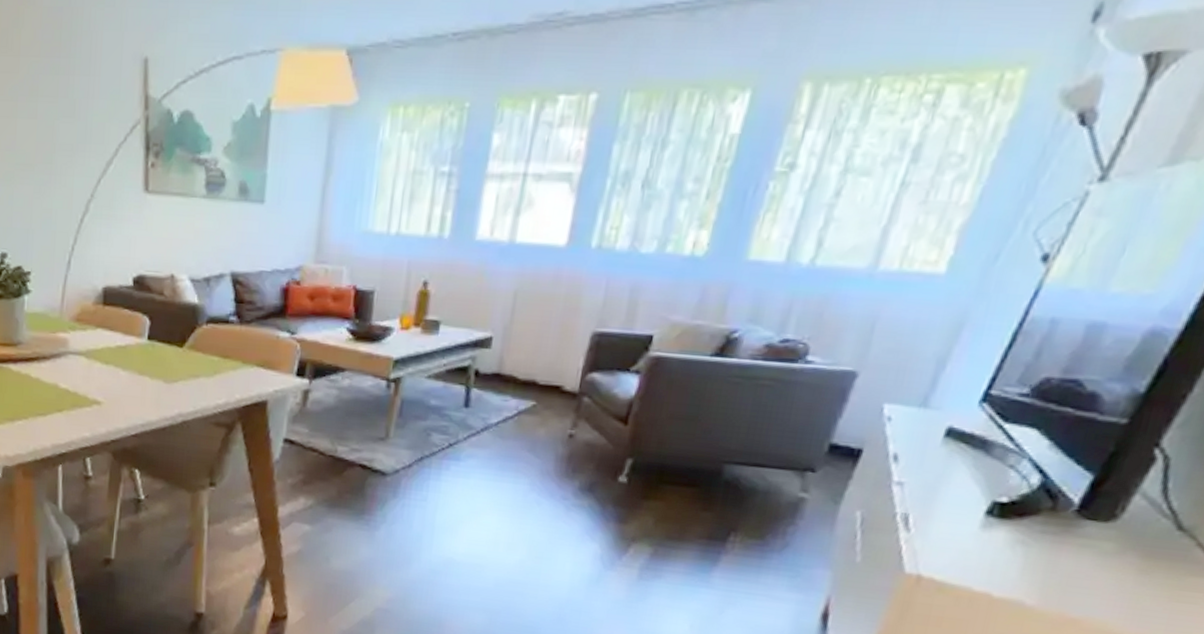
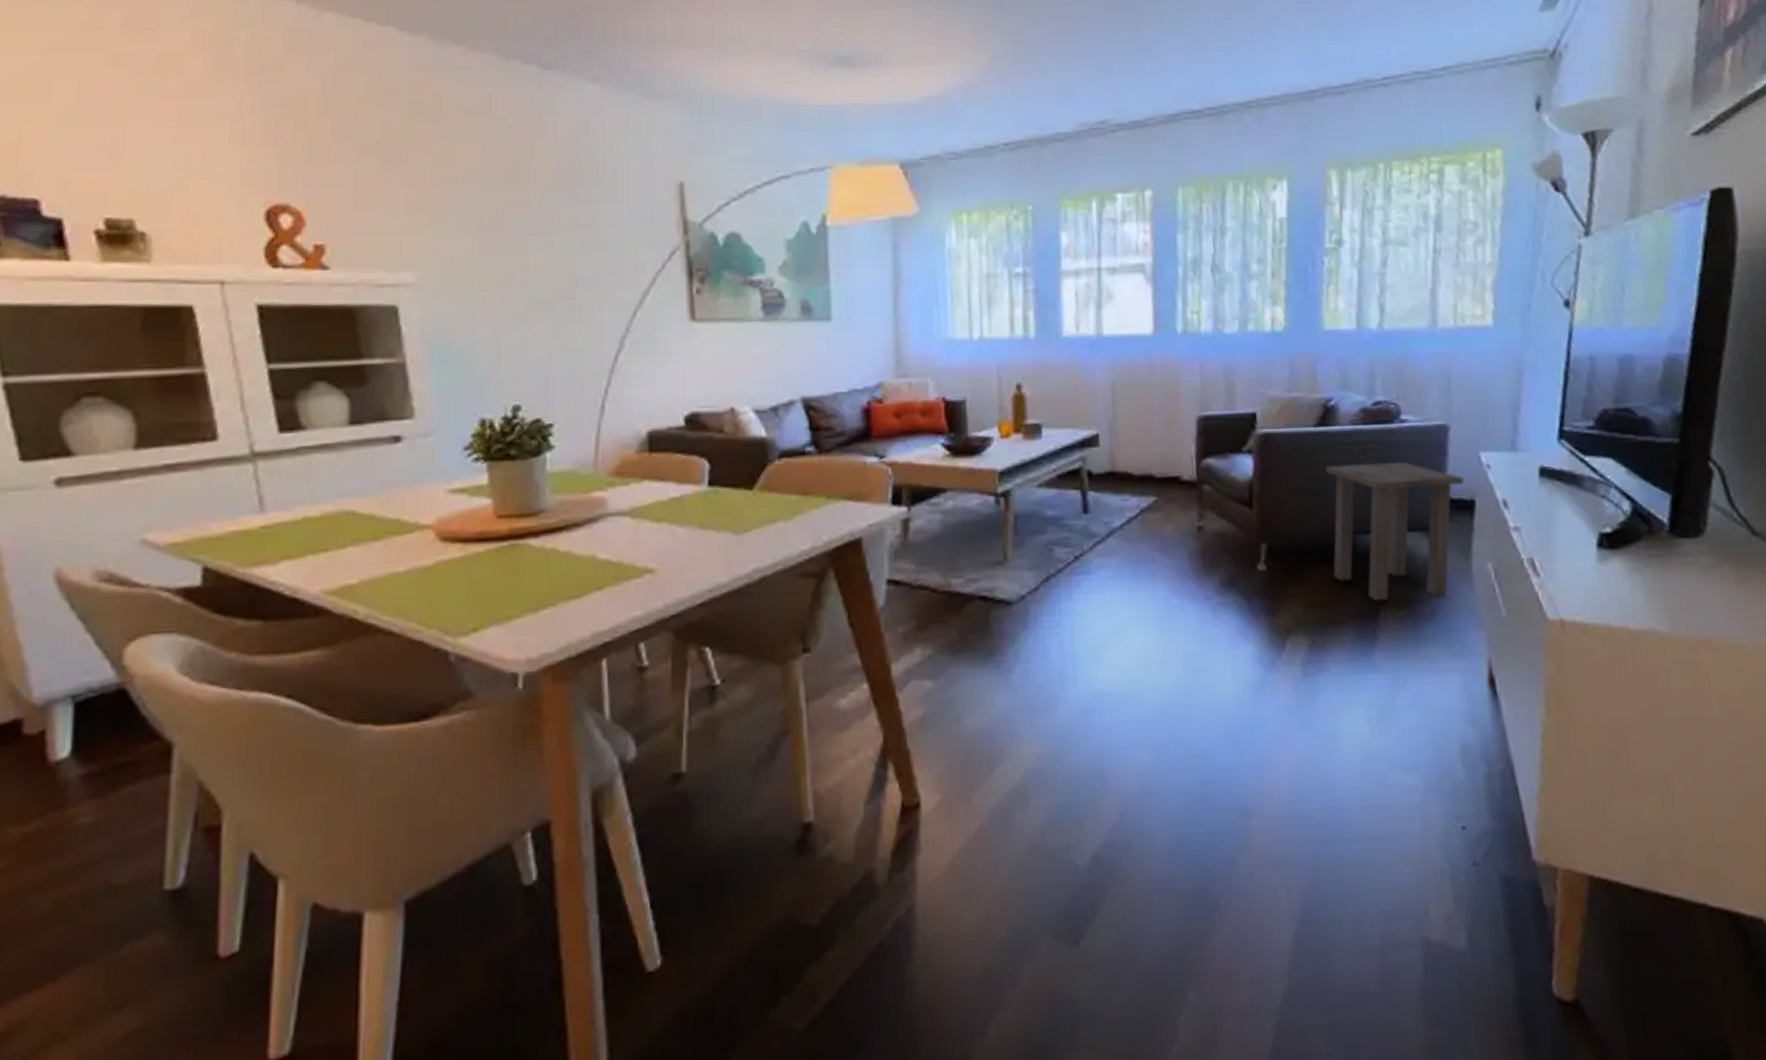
side table: none [692,395,858,534] -> present [1325,462,1465,602]

